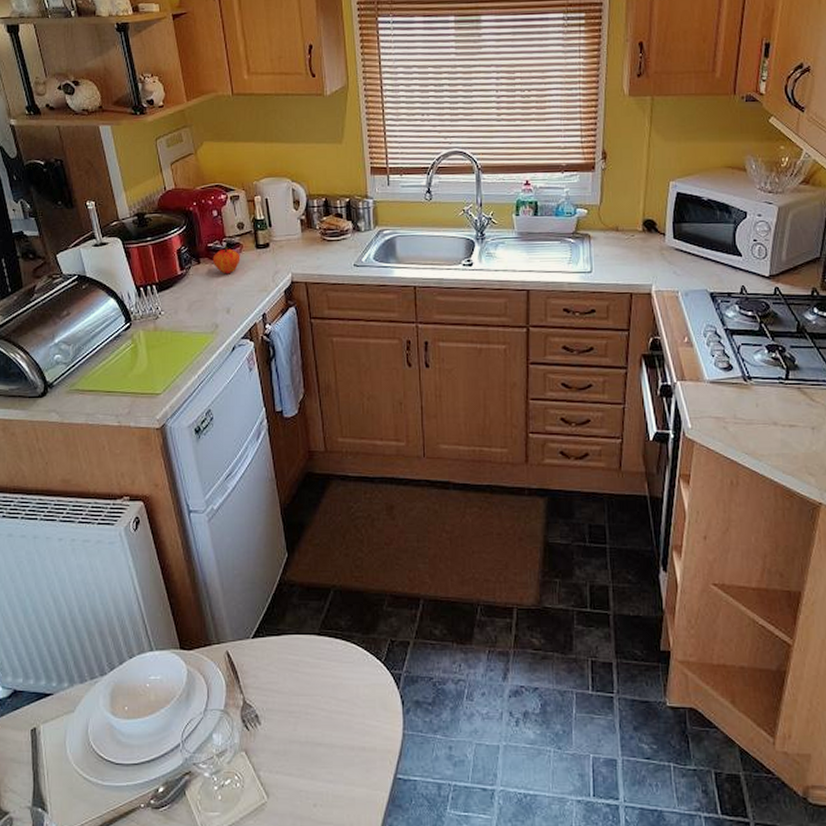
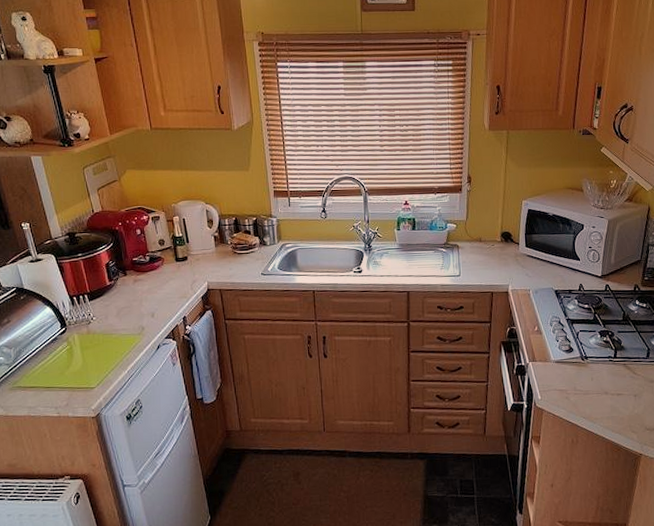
fruit: present [212,247,241,274] -> none [137,260,162,284]

